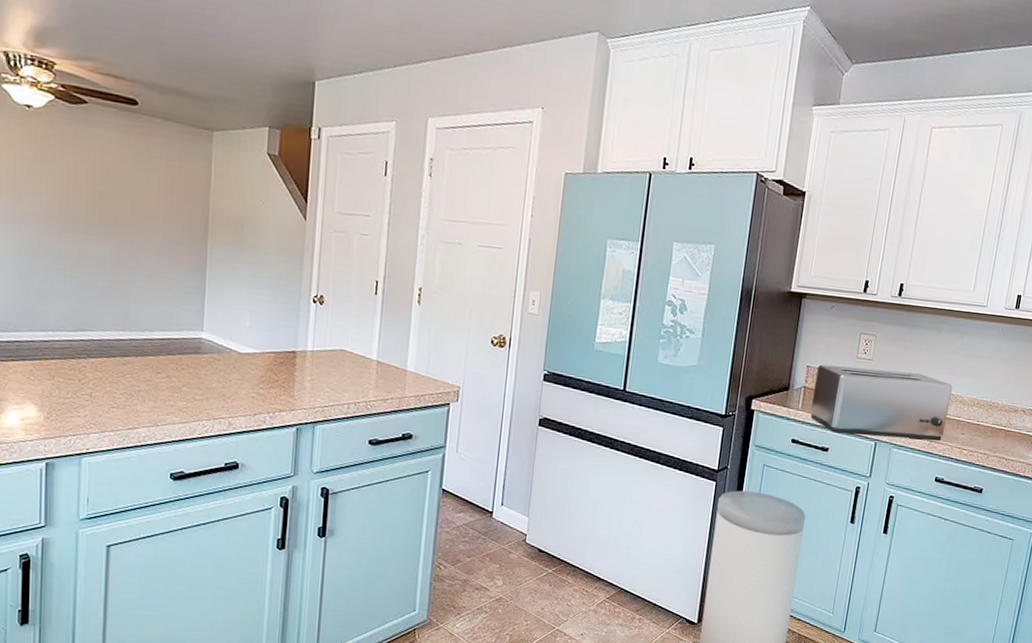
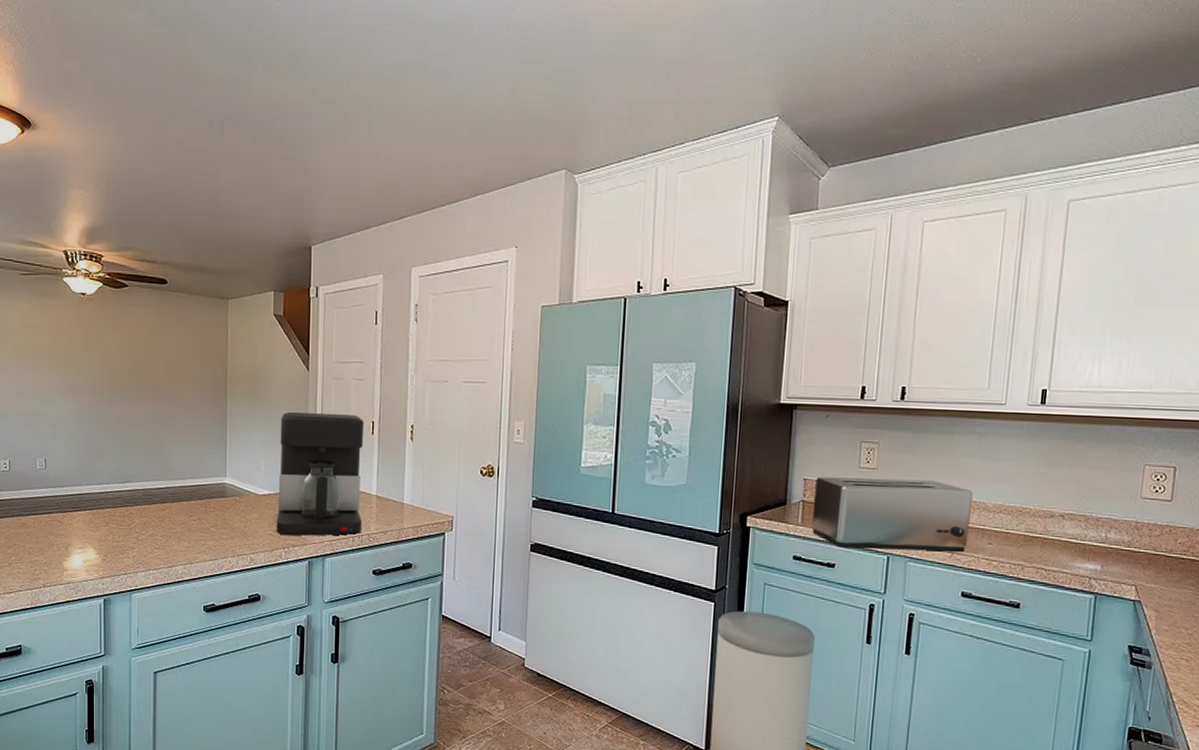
coffee maker: none [260,263,367,402] -> present [276,411,365,536]

